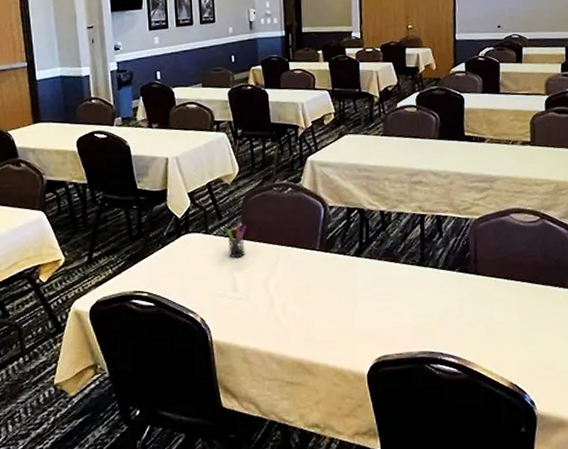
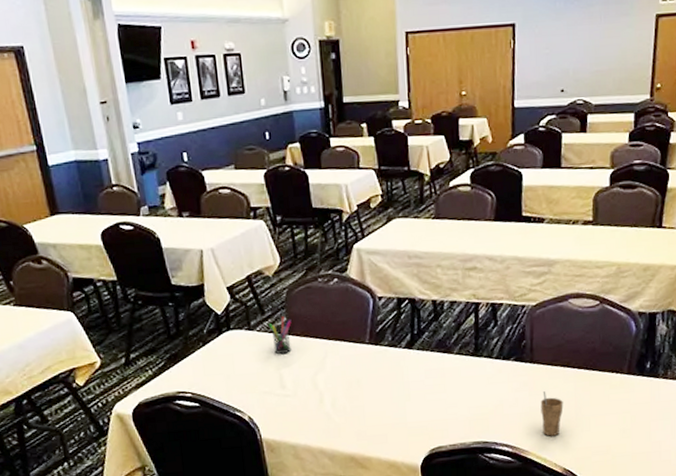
cup: none [485,303,508,349] -> present [540,391,563,436]

